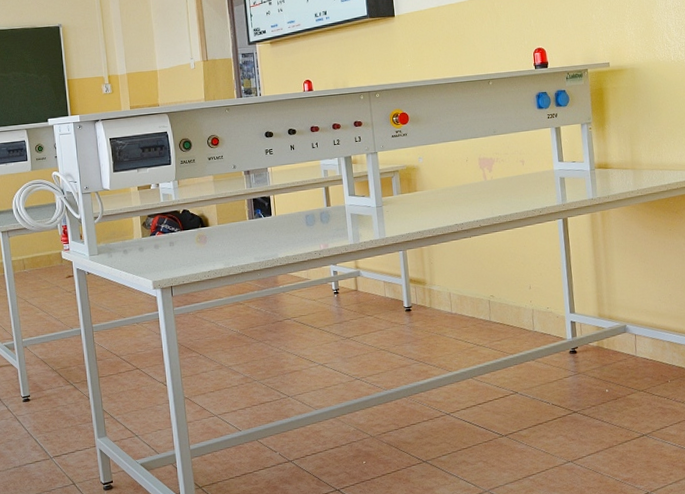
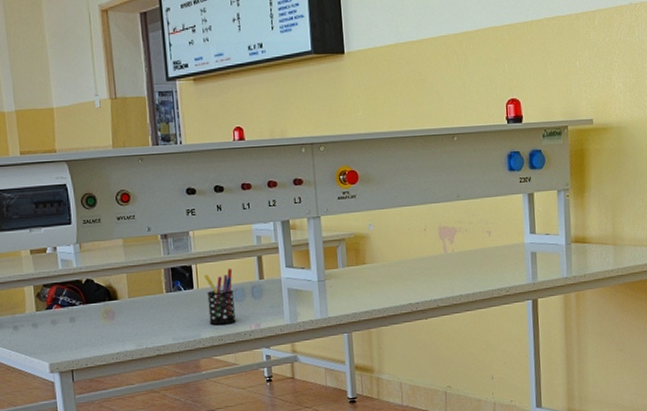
pen holder: none [281,197,308,246] -> present [204,268,237,325]

